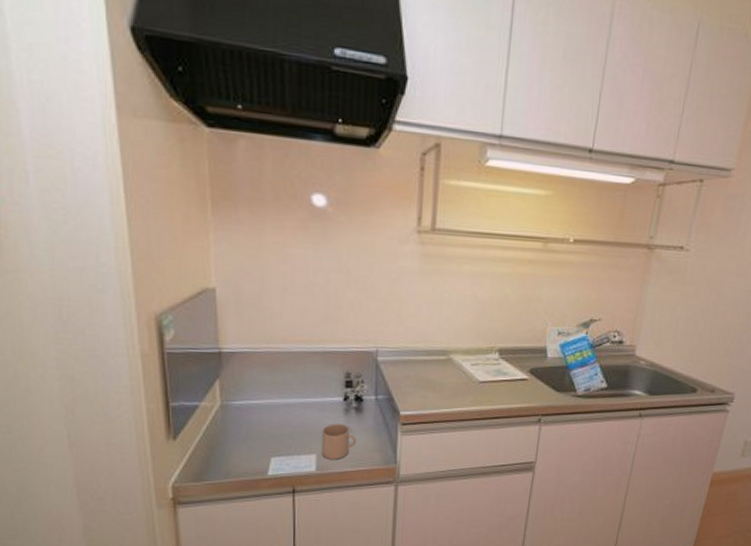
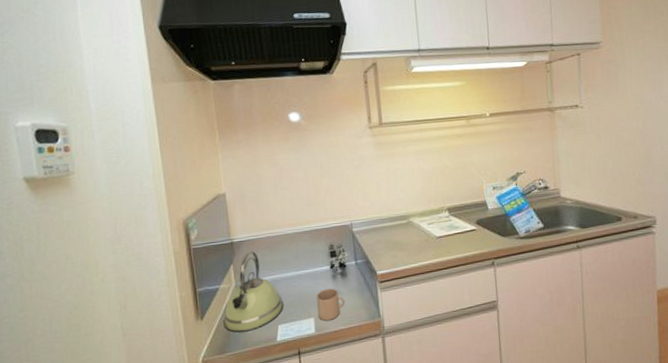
kettle: none [202,365,280,460] -> present [223,250,284,333]

